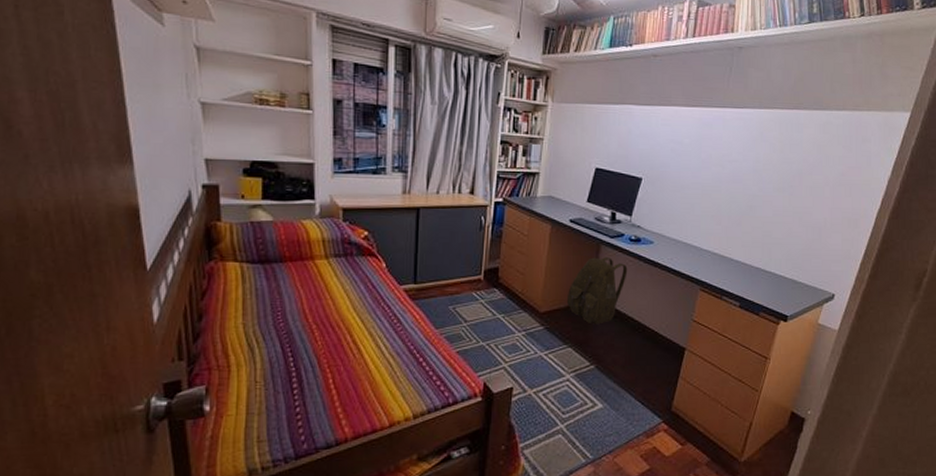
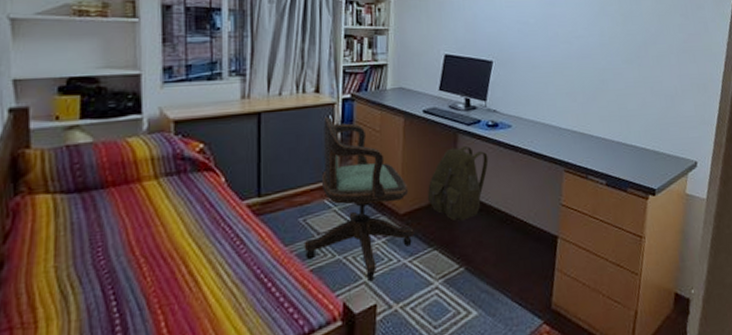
office chair: none [452,218,552,368] -> present [304,117,414,282]

